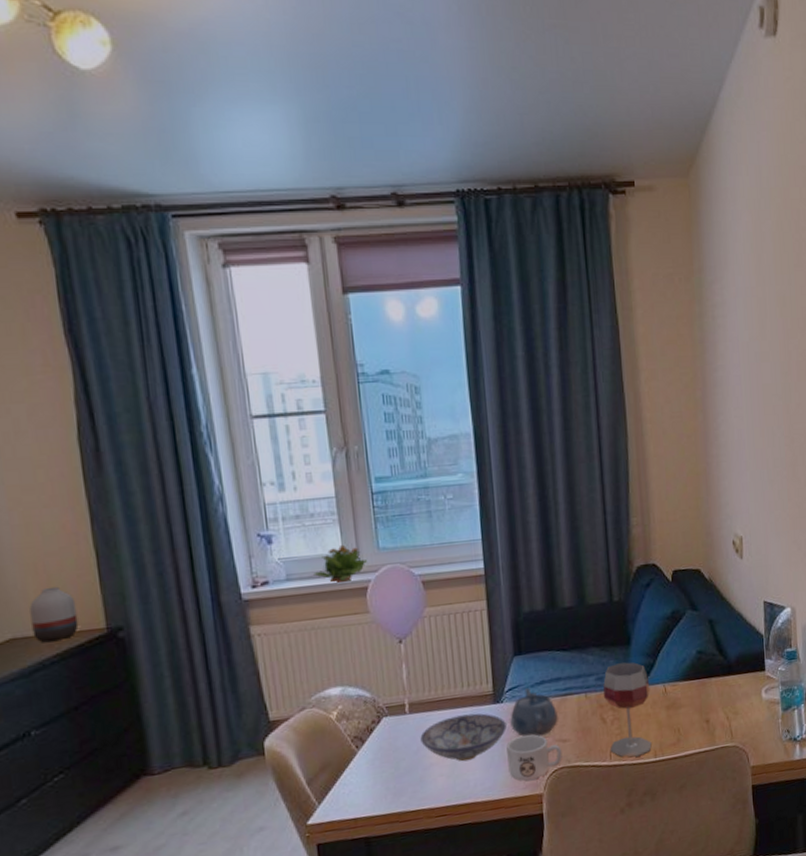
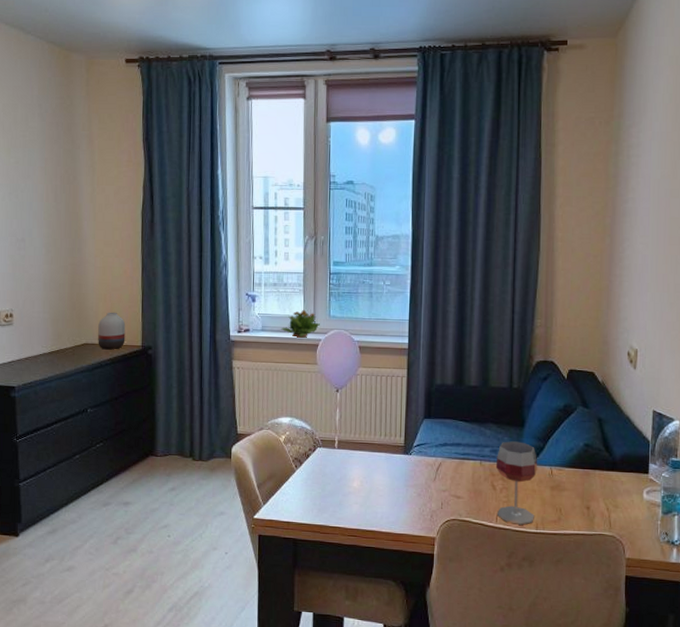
bowl: present [420,713,507,762] -> none [343,458,412,497]
mug: present [506,734,563,781] -> none [410,485,455,525]
teapot: present [510,688,559,737] -> none [415,447,456,489]

